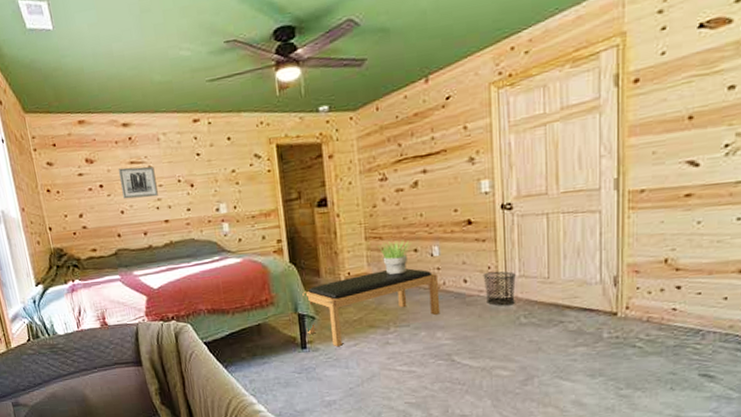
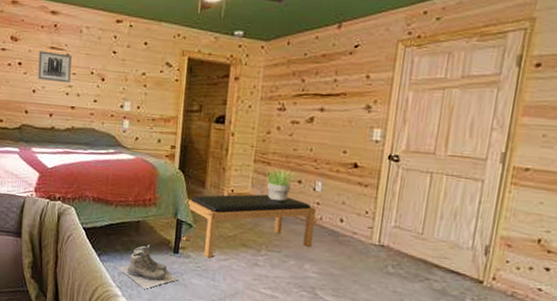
boots: none [248,346,312,391] -> present [118,245,179,289]
waste bin: present [483,271,517,306] -> none [358,216,392,253]

